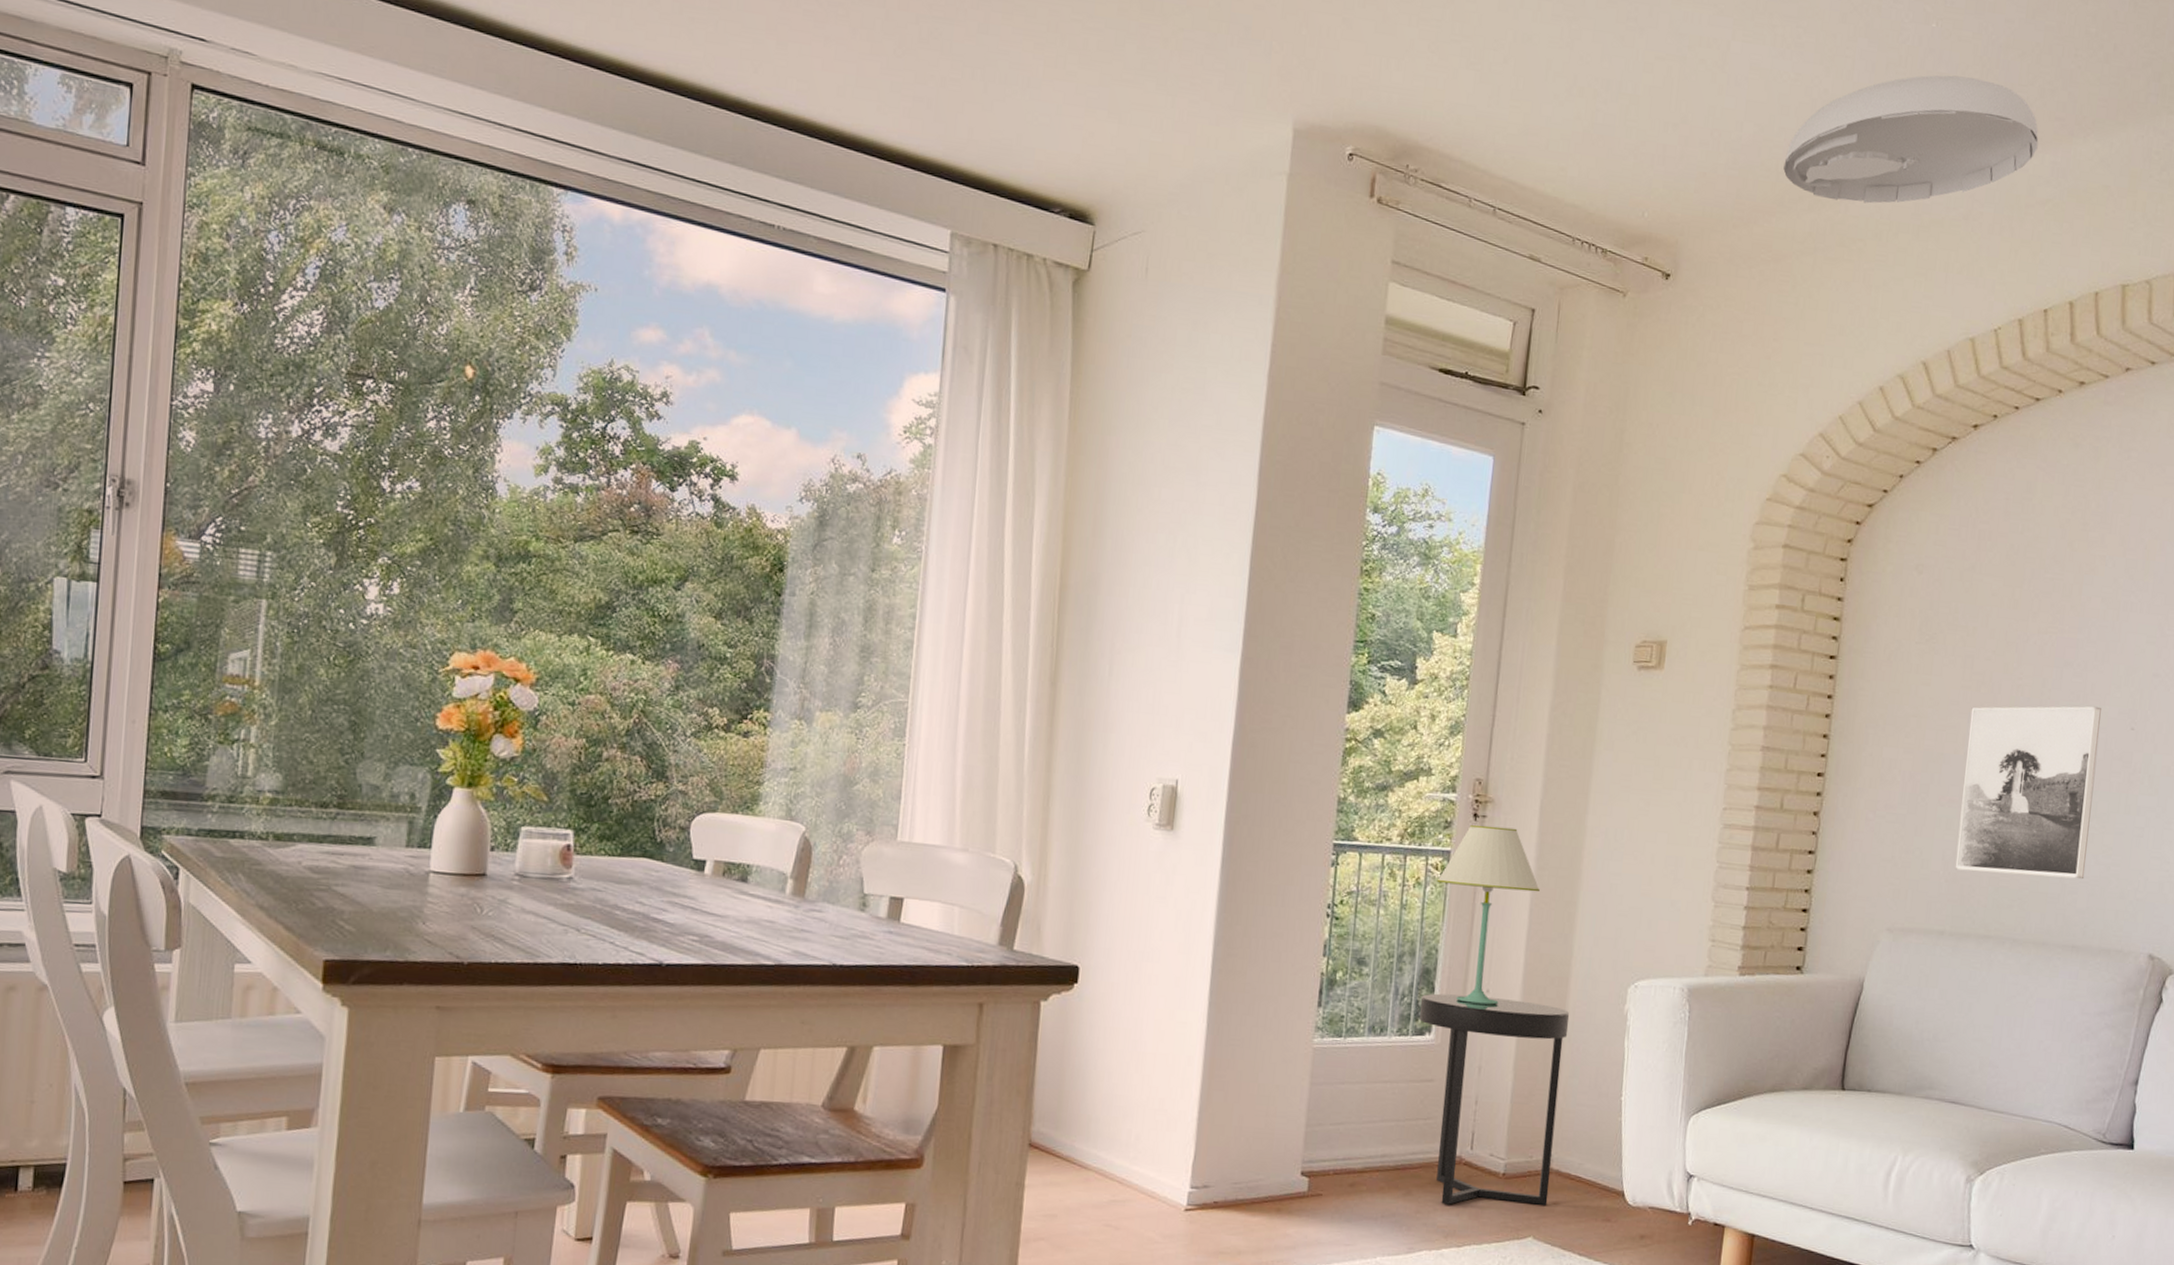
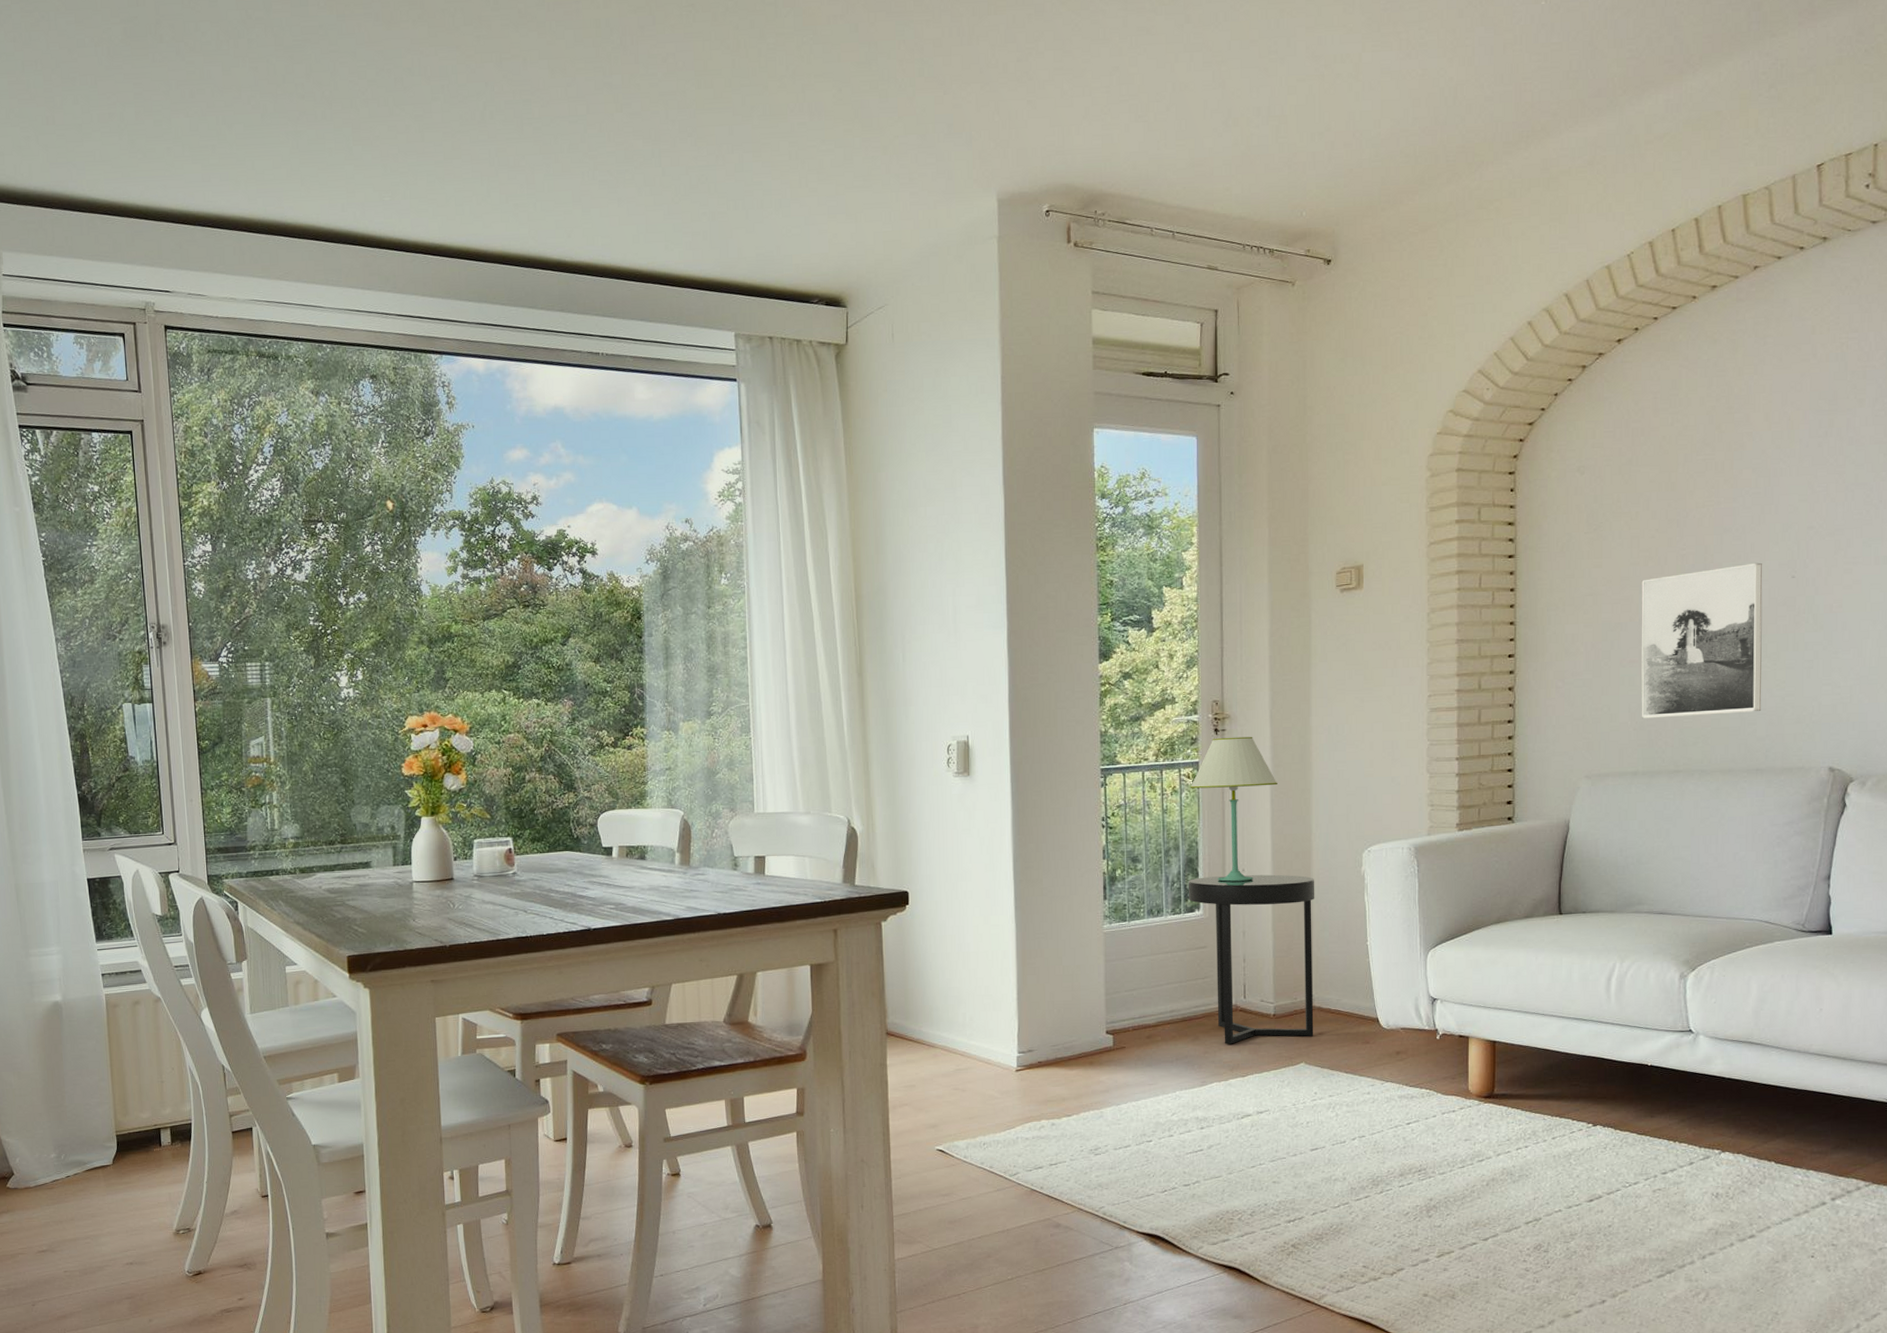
ceiling light: present [1783,75,2039,204] -> none [1421,41,1651,171]

